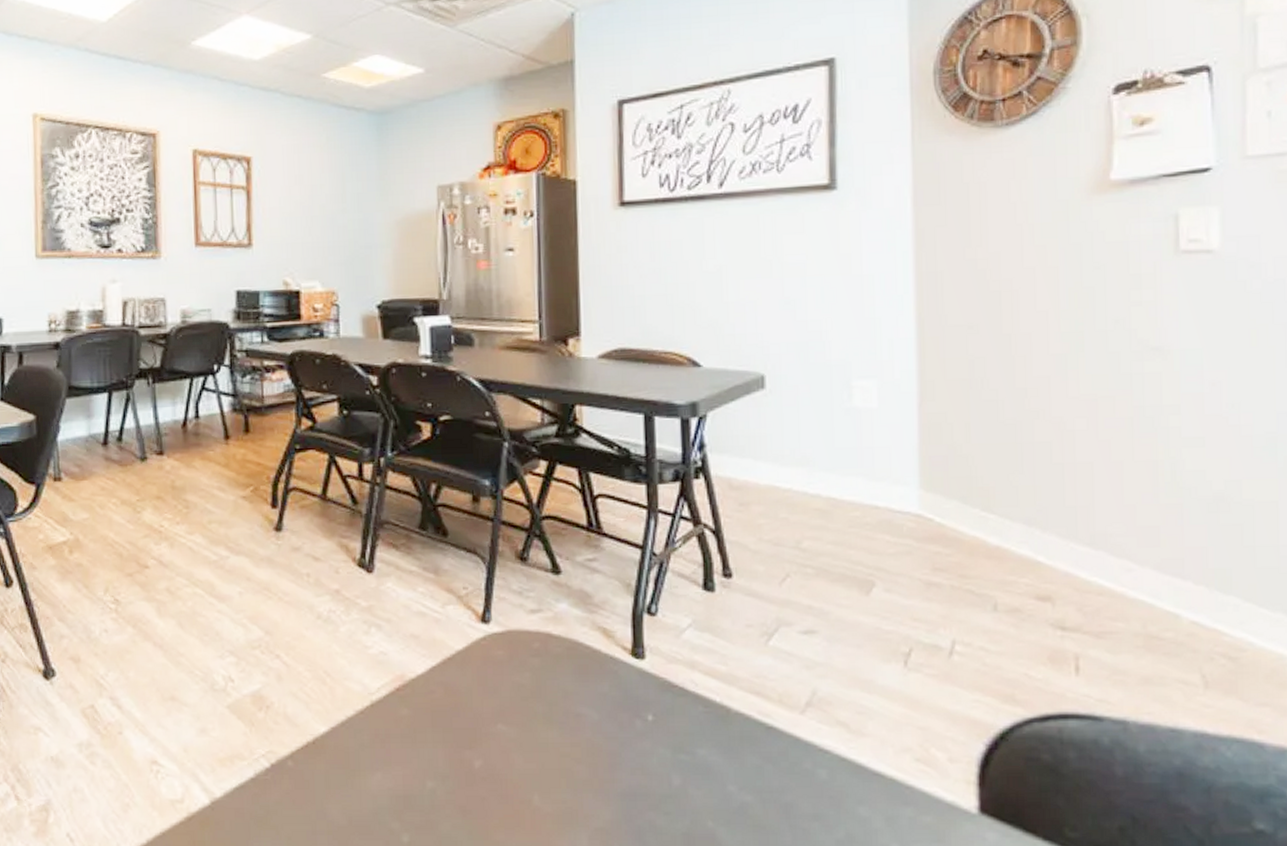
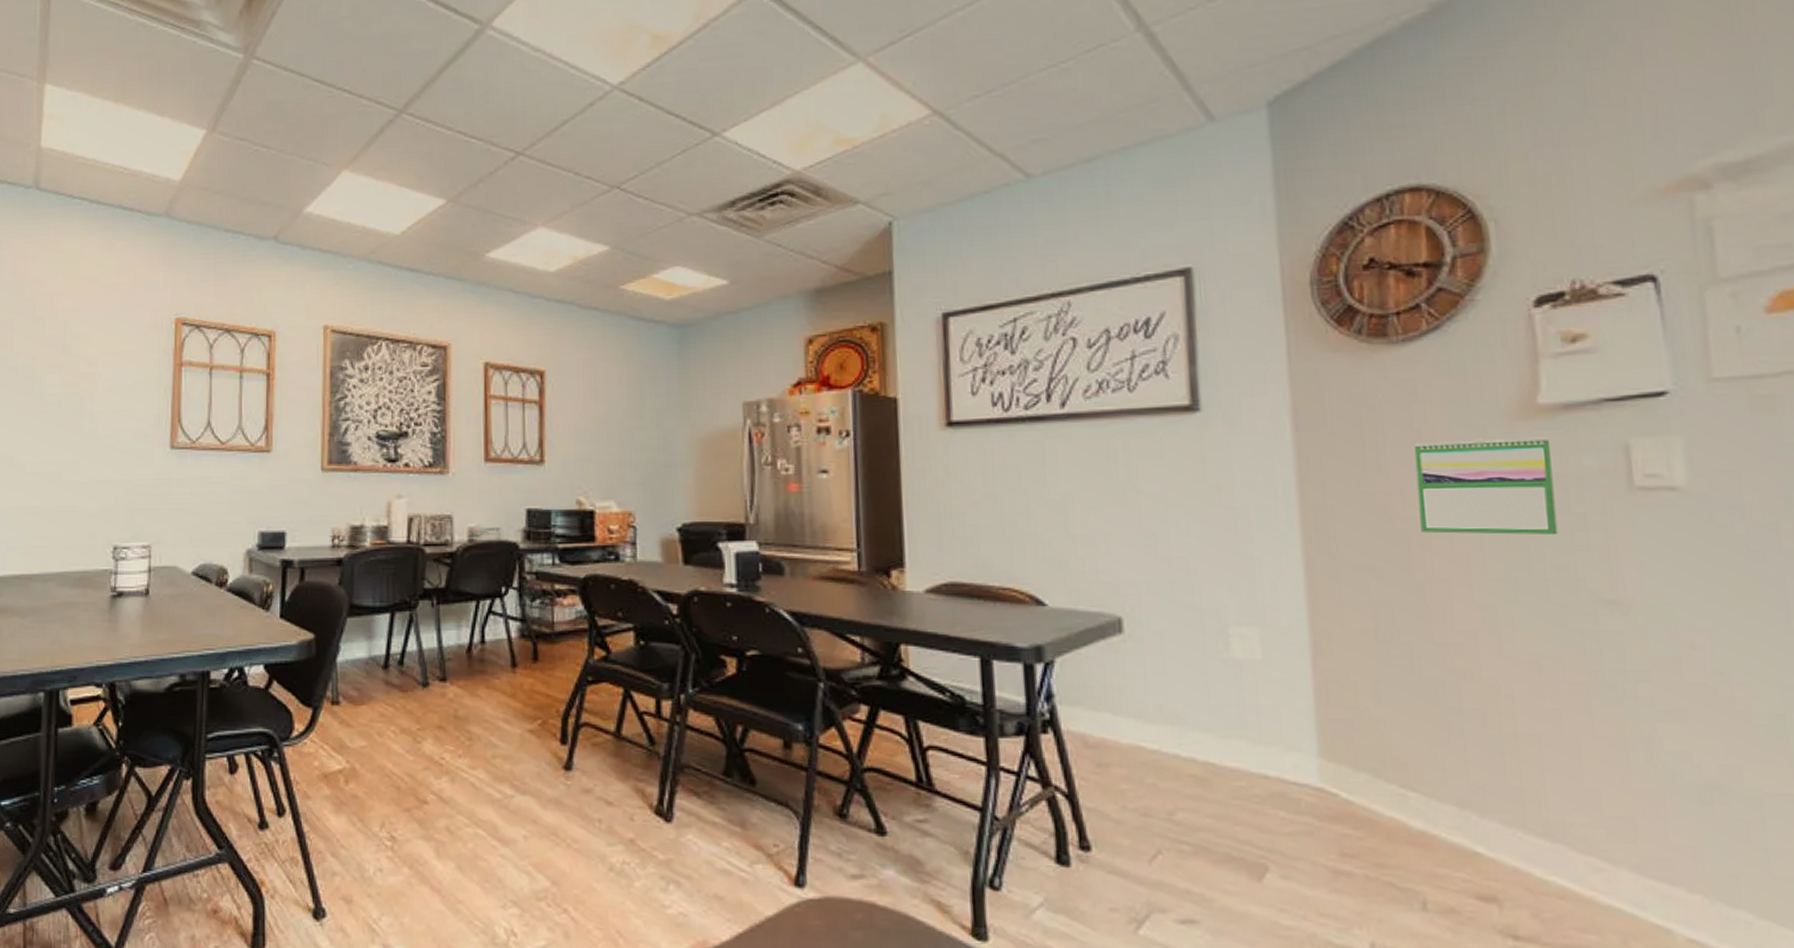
calendar: none [1009,208,1118,294] -> present [1413,436,1558,536]

